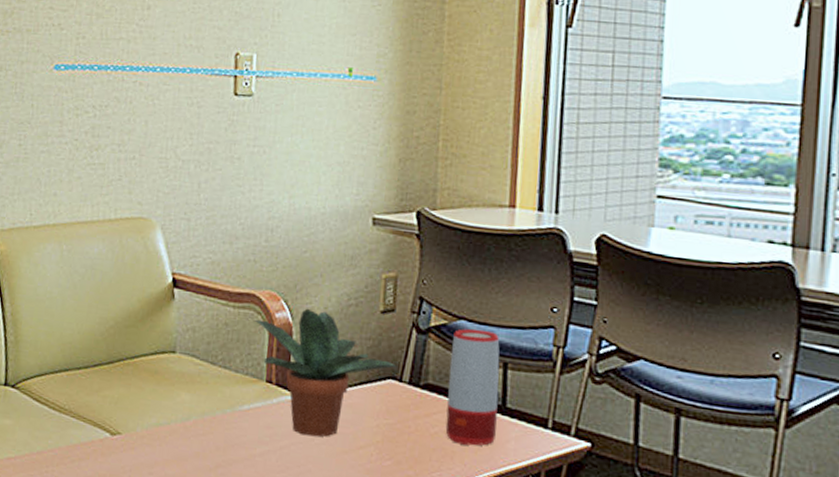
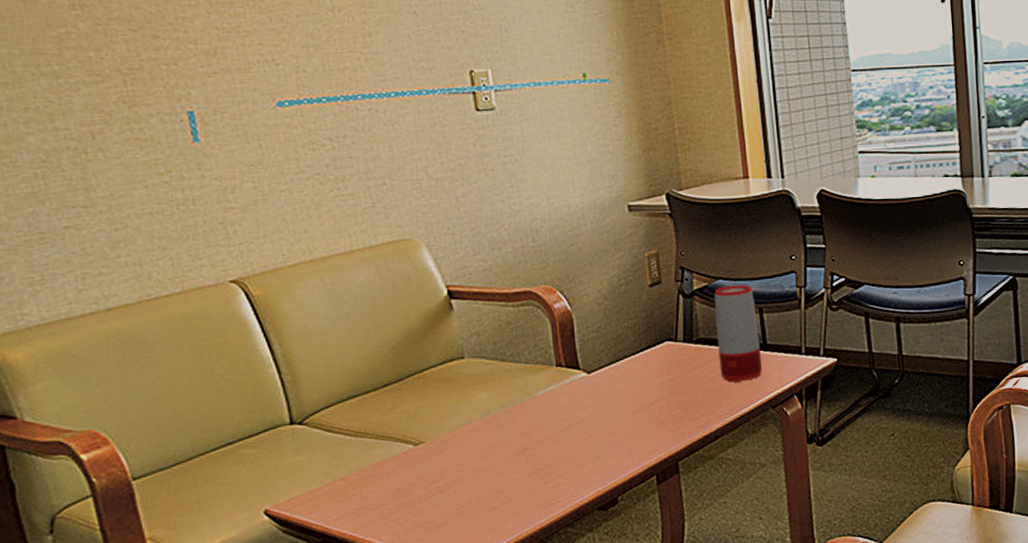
potted plant: present [254,308,398,437] -> none [535,294,672,405]

